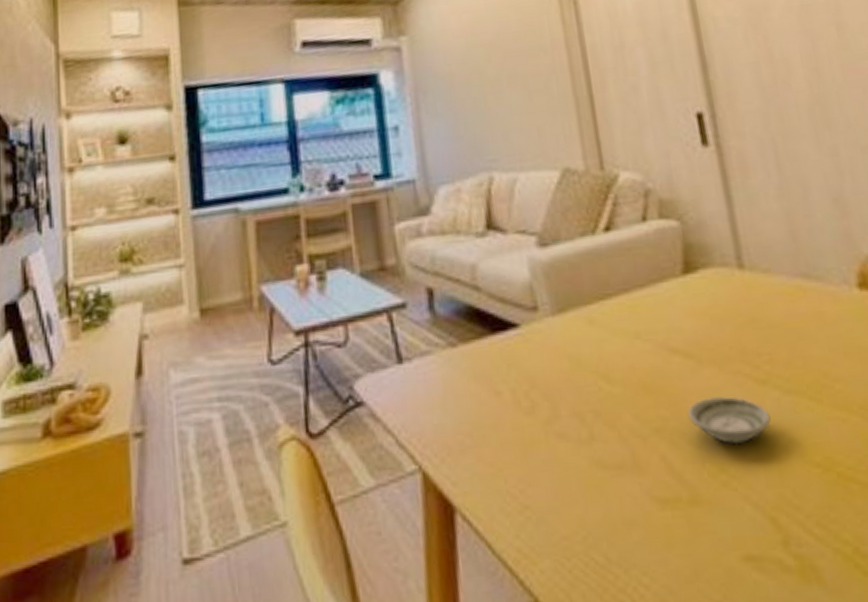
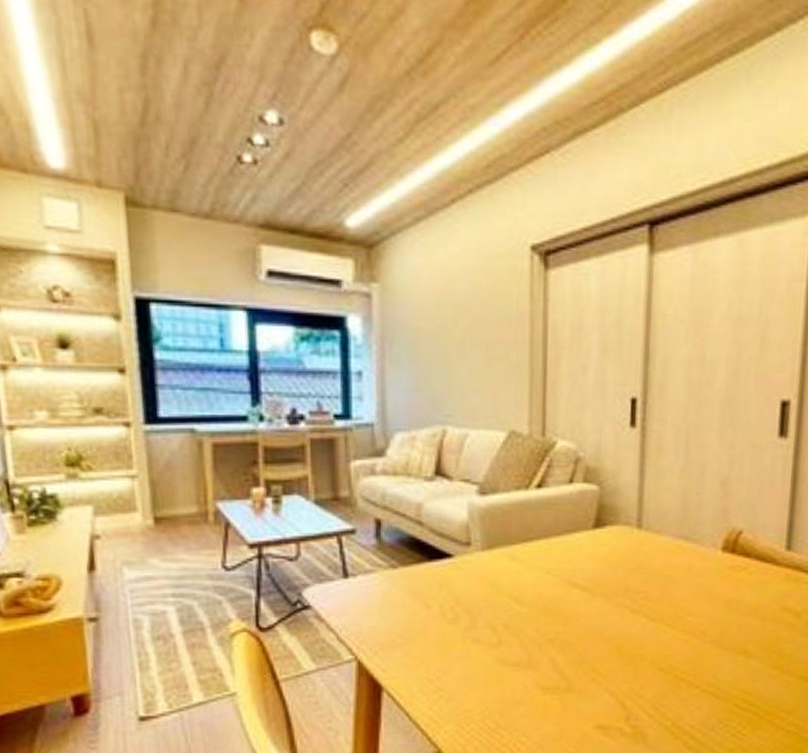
saucer: present [687,396,771,445] -> none [576,619,636,654]

